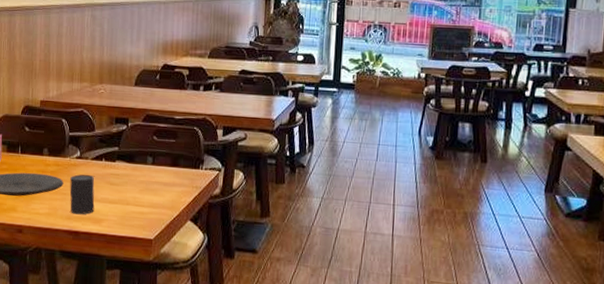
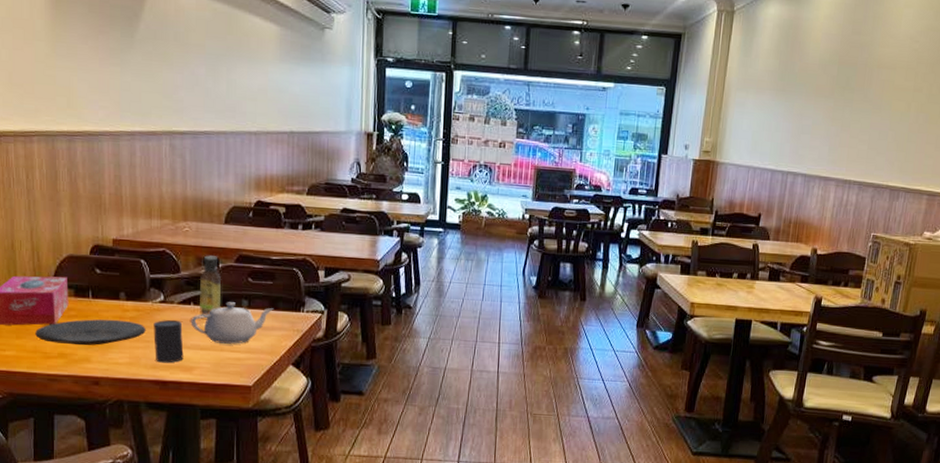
teapot: none [102,158,175,199] -> present [191,302,273,344]
sauce bottle: none [110,115,130,171] -> present [199,255,222,315]

